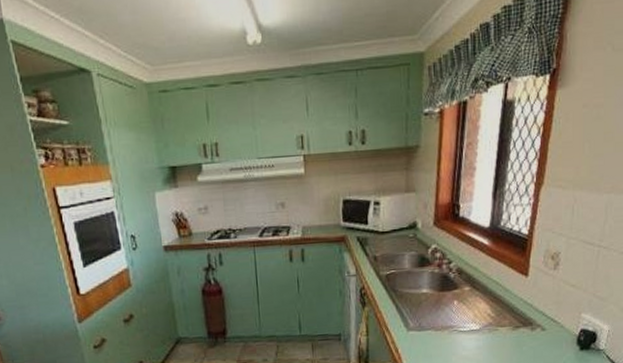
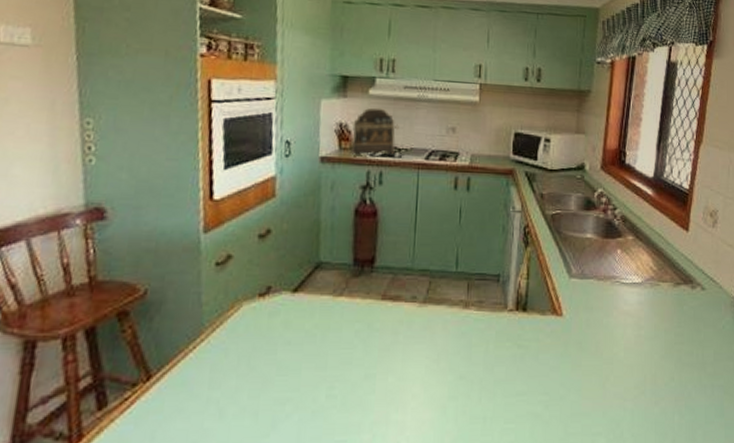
spice rack: none [187,193,231,242] -> present [351,107,399,156]

